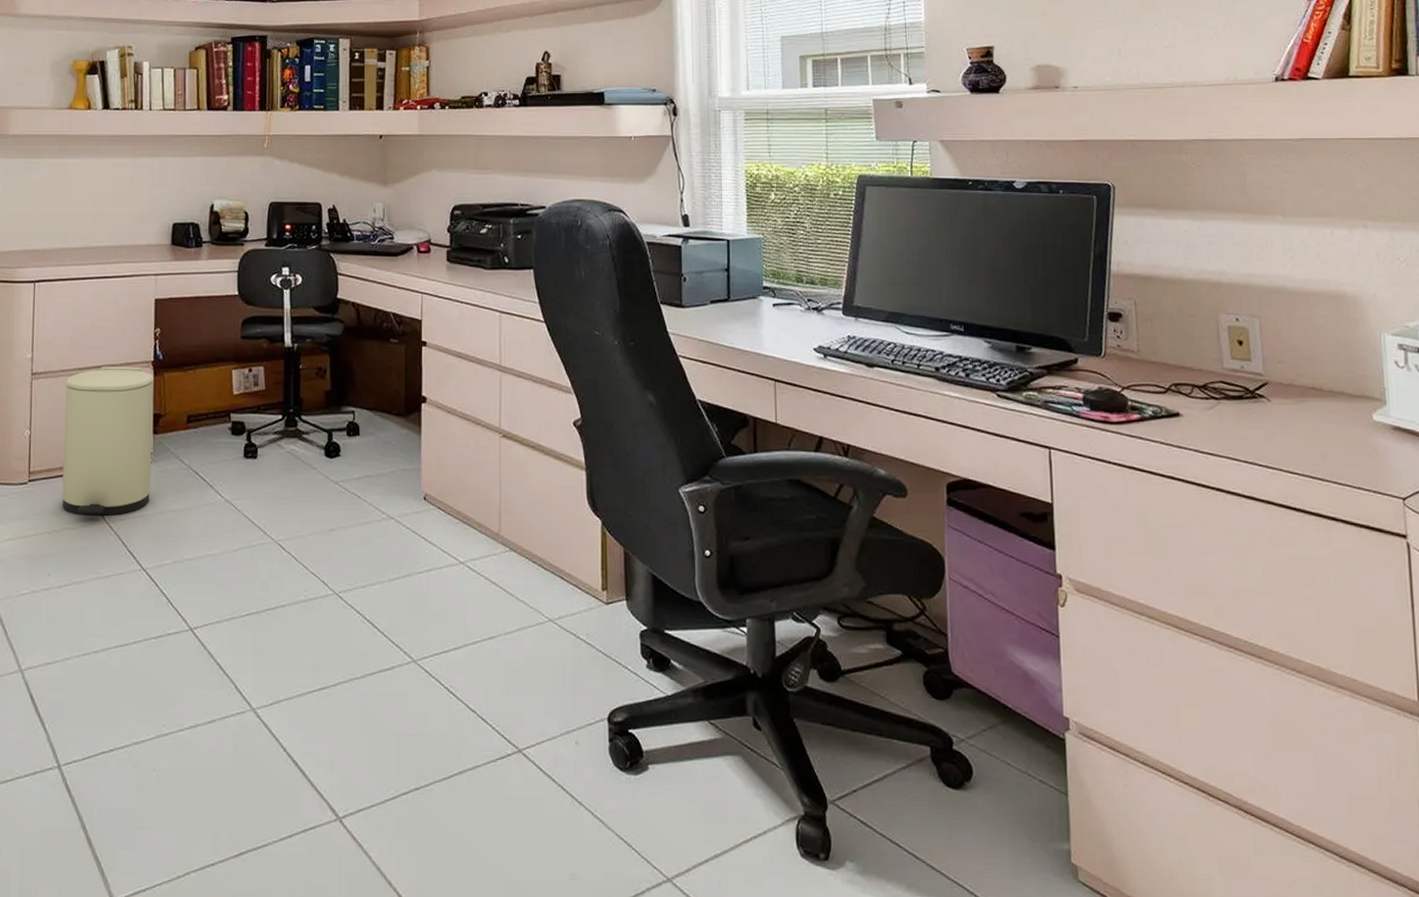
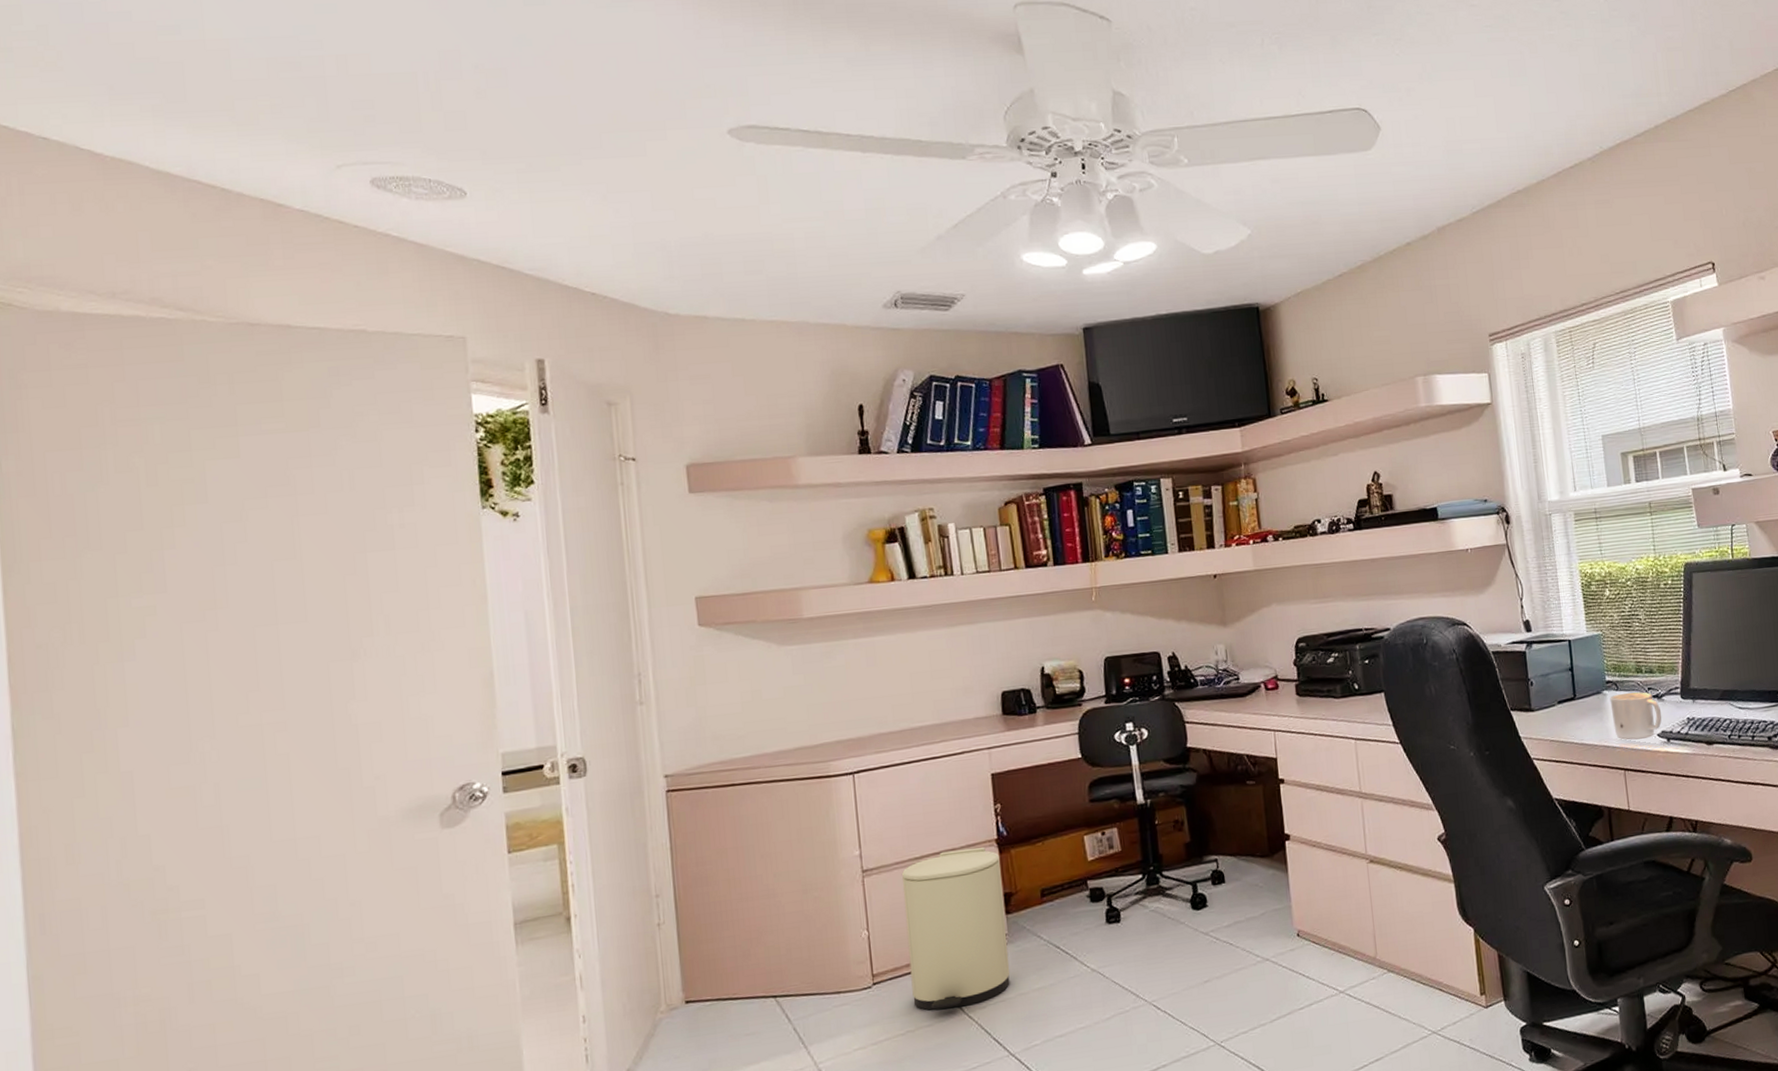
mug: none [766,301,820,351] -> present [1610,692,1662,740]

